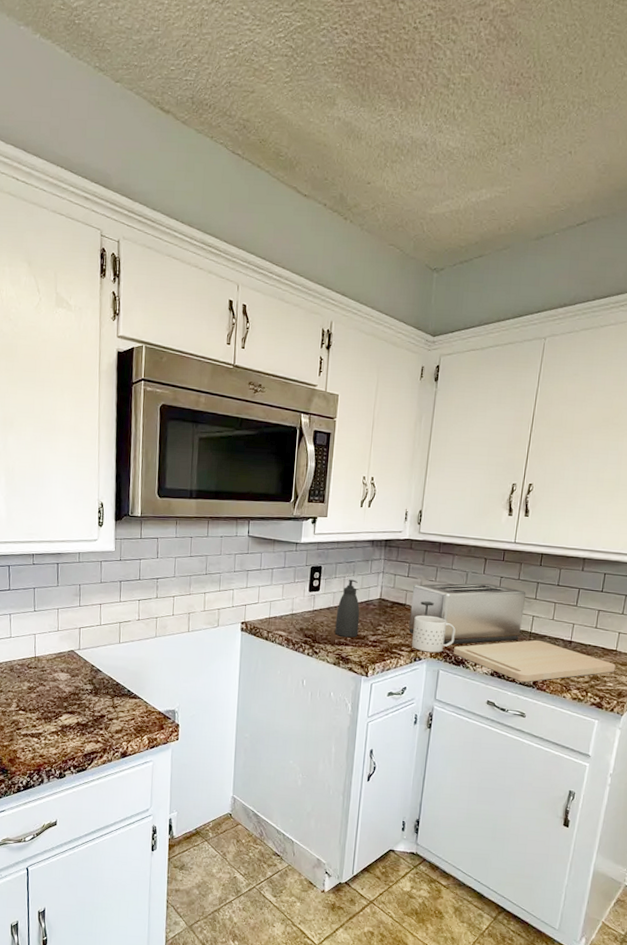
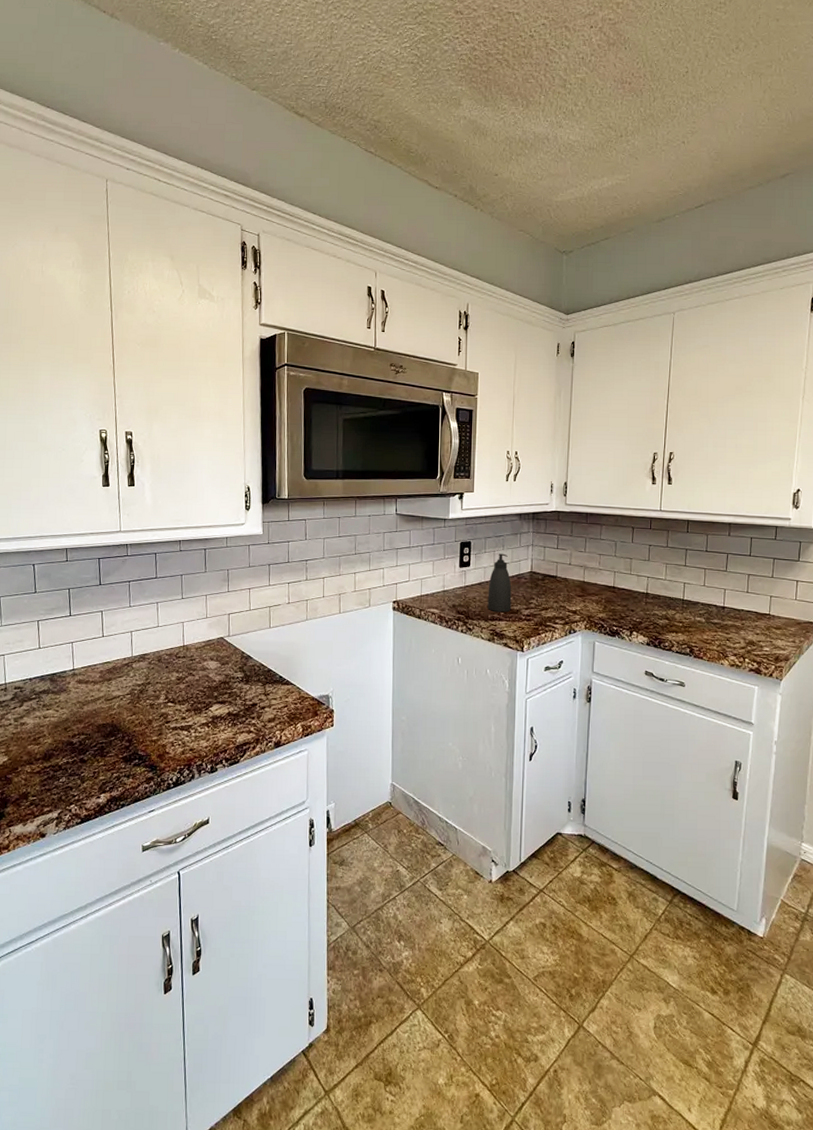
toaster: present [409,583,526,645] -> none [562,551,676,615]
mug: present [411,615,456,653] -> none [565,586,608,624]
cutting board: present [454,639,616,682] -> none [608,607,770,650]

